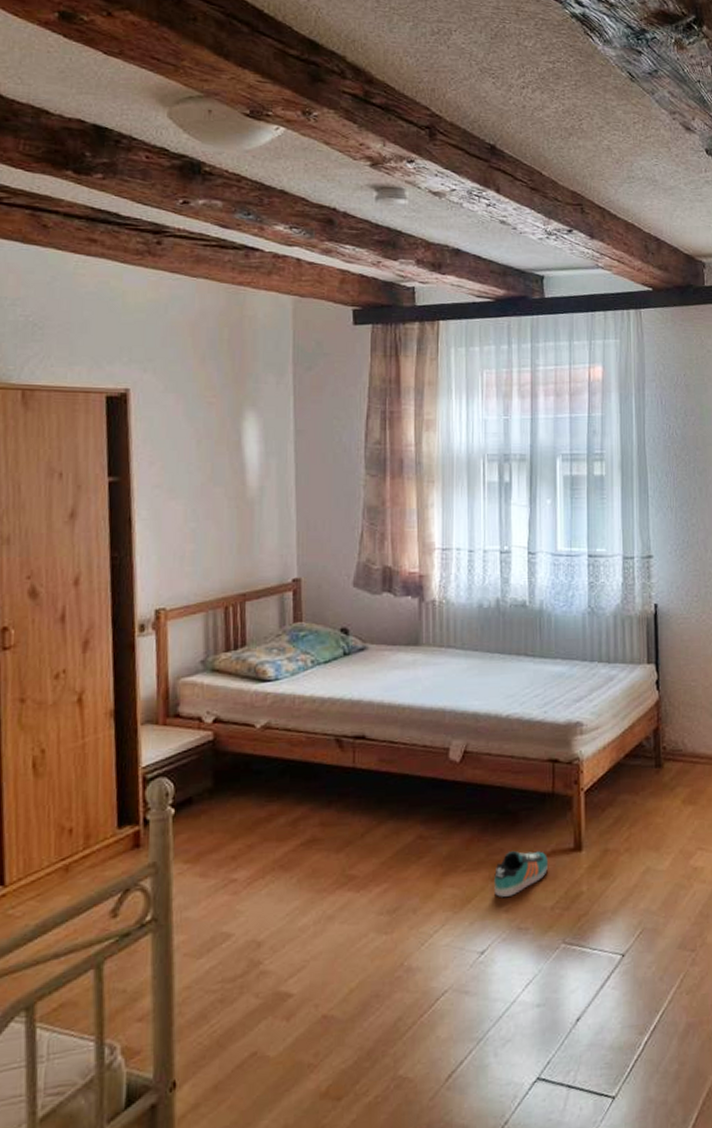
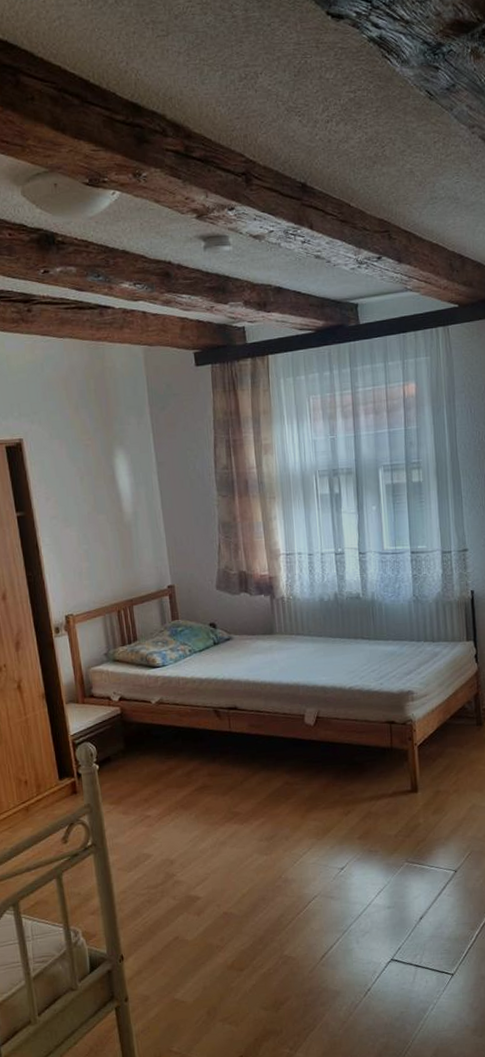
sneaker: present [494,851,548,897] -> none [347,793,390,828]

